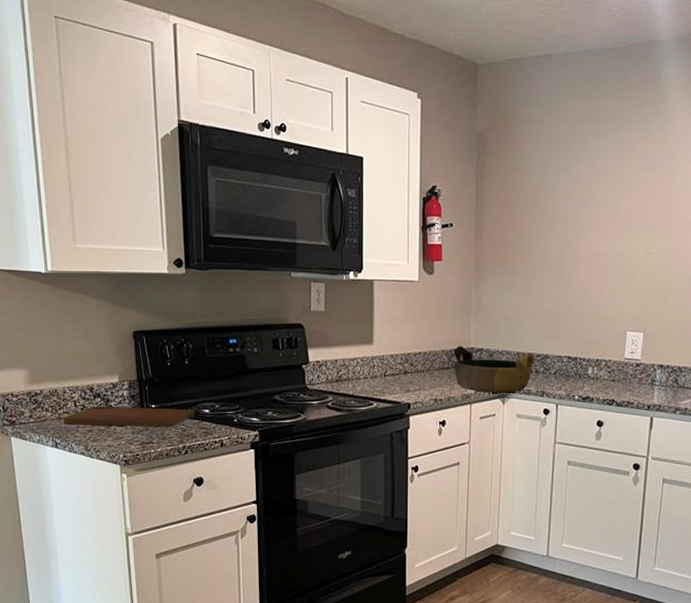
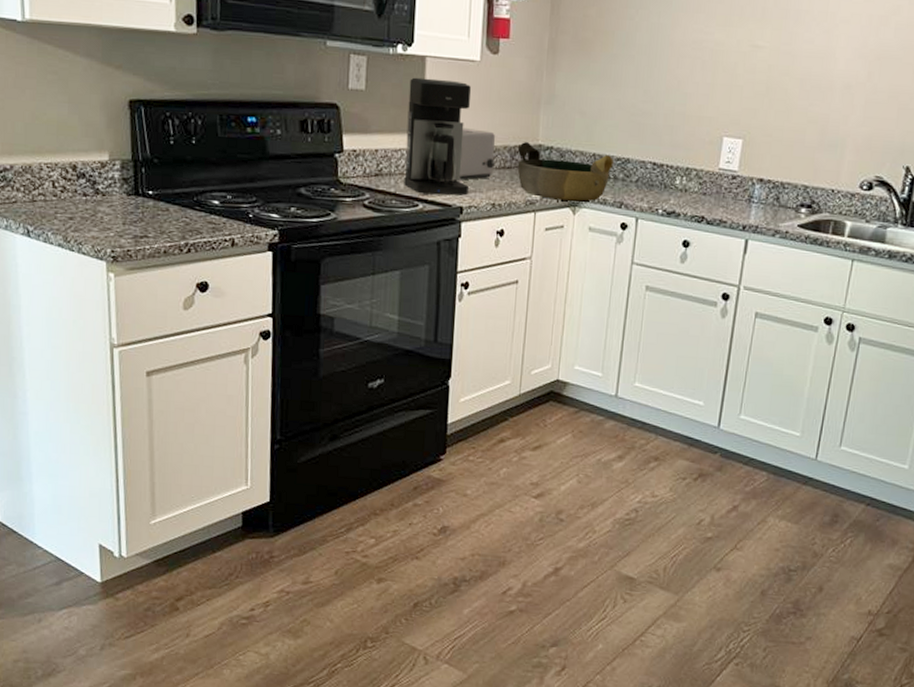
cutting board: present [63,405,195,428] -> none [38,188,202,220]
coffee maker: none [360,298,414,395] -> present [404,77,471,197]
toaster: none [406,337,435,381] -> present [459,128,495,180]

